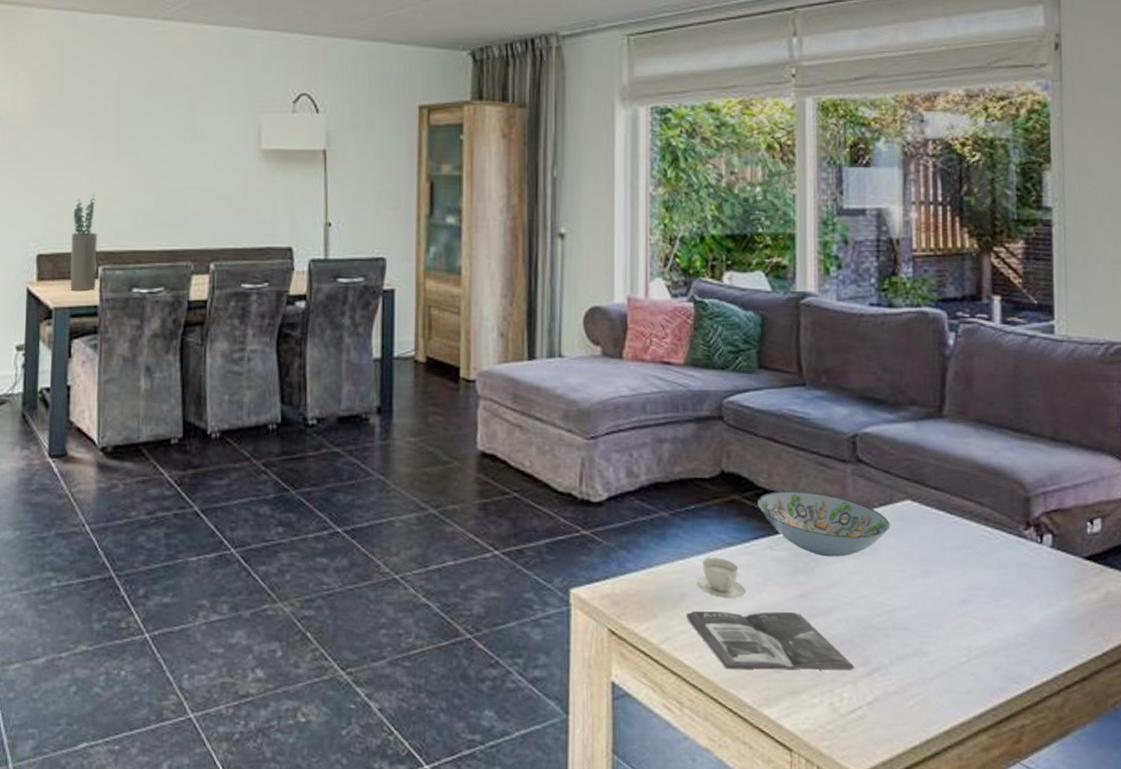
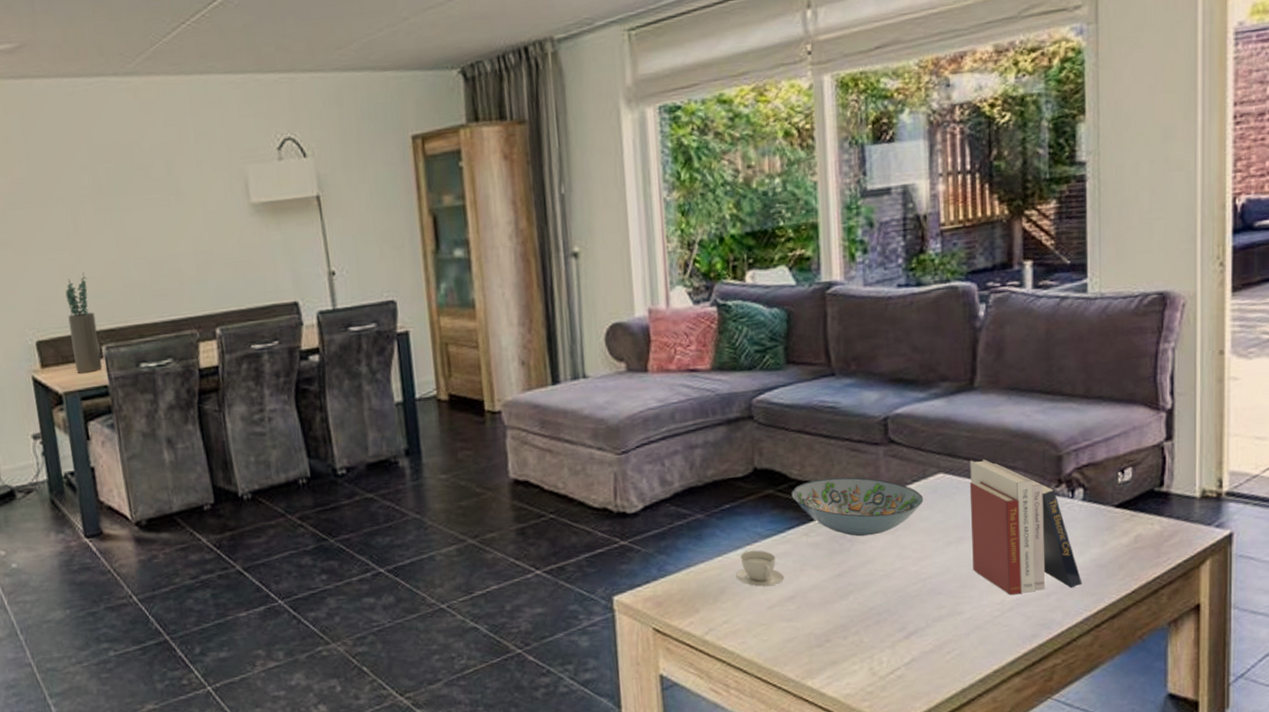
magazine: present [686,611,855,671] -> none [727,591,893,650]
books: none [937,490,1052,642] -> present [969,459,1082,595]

